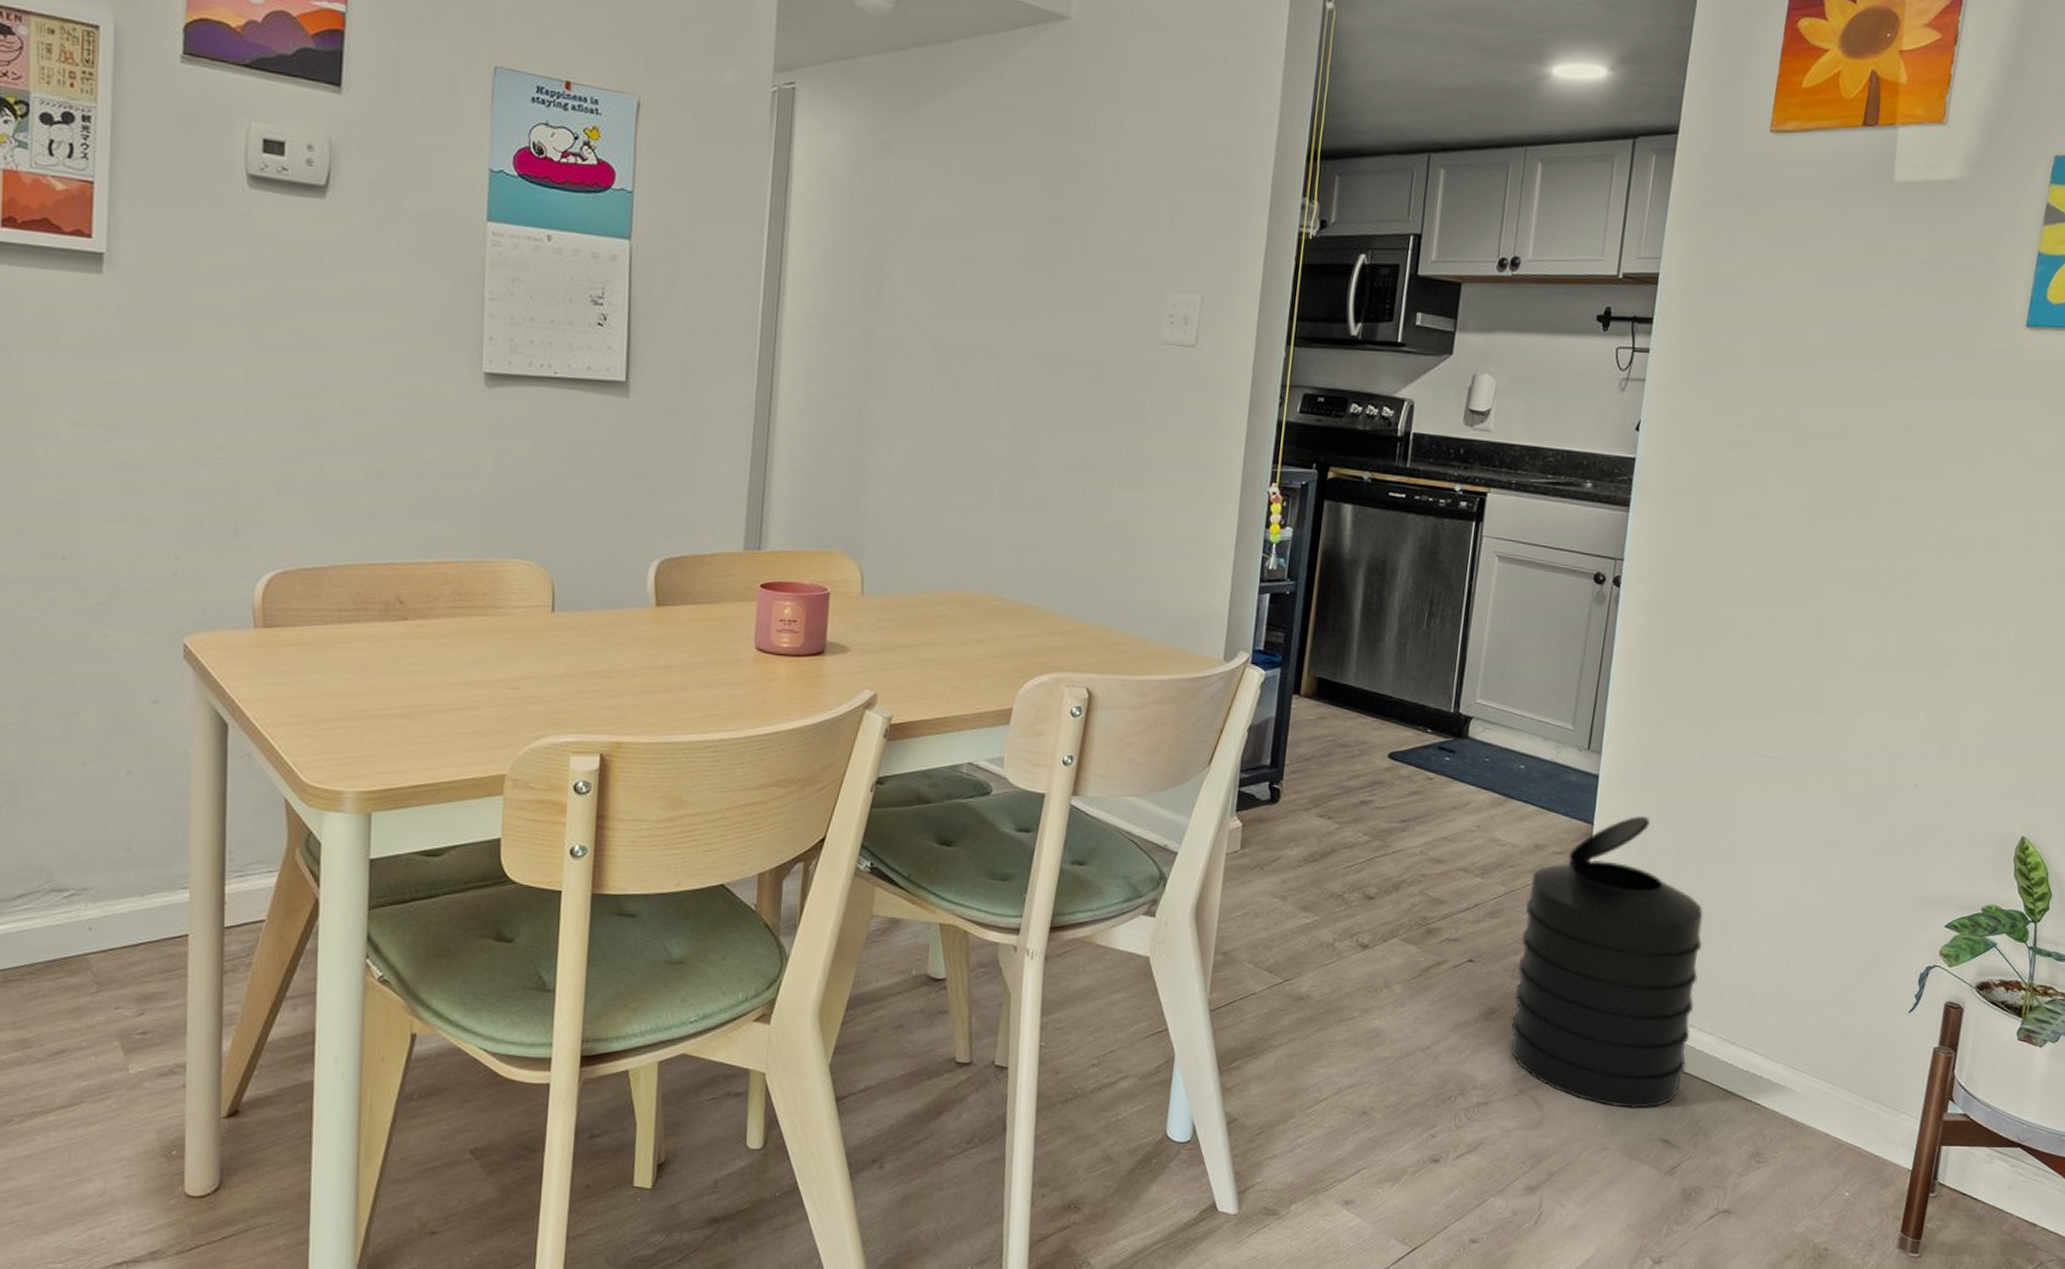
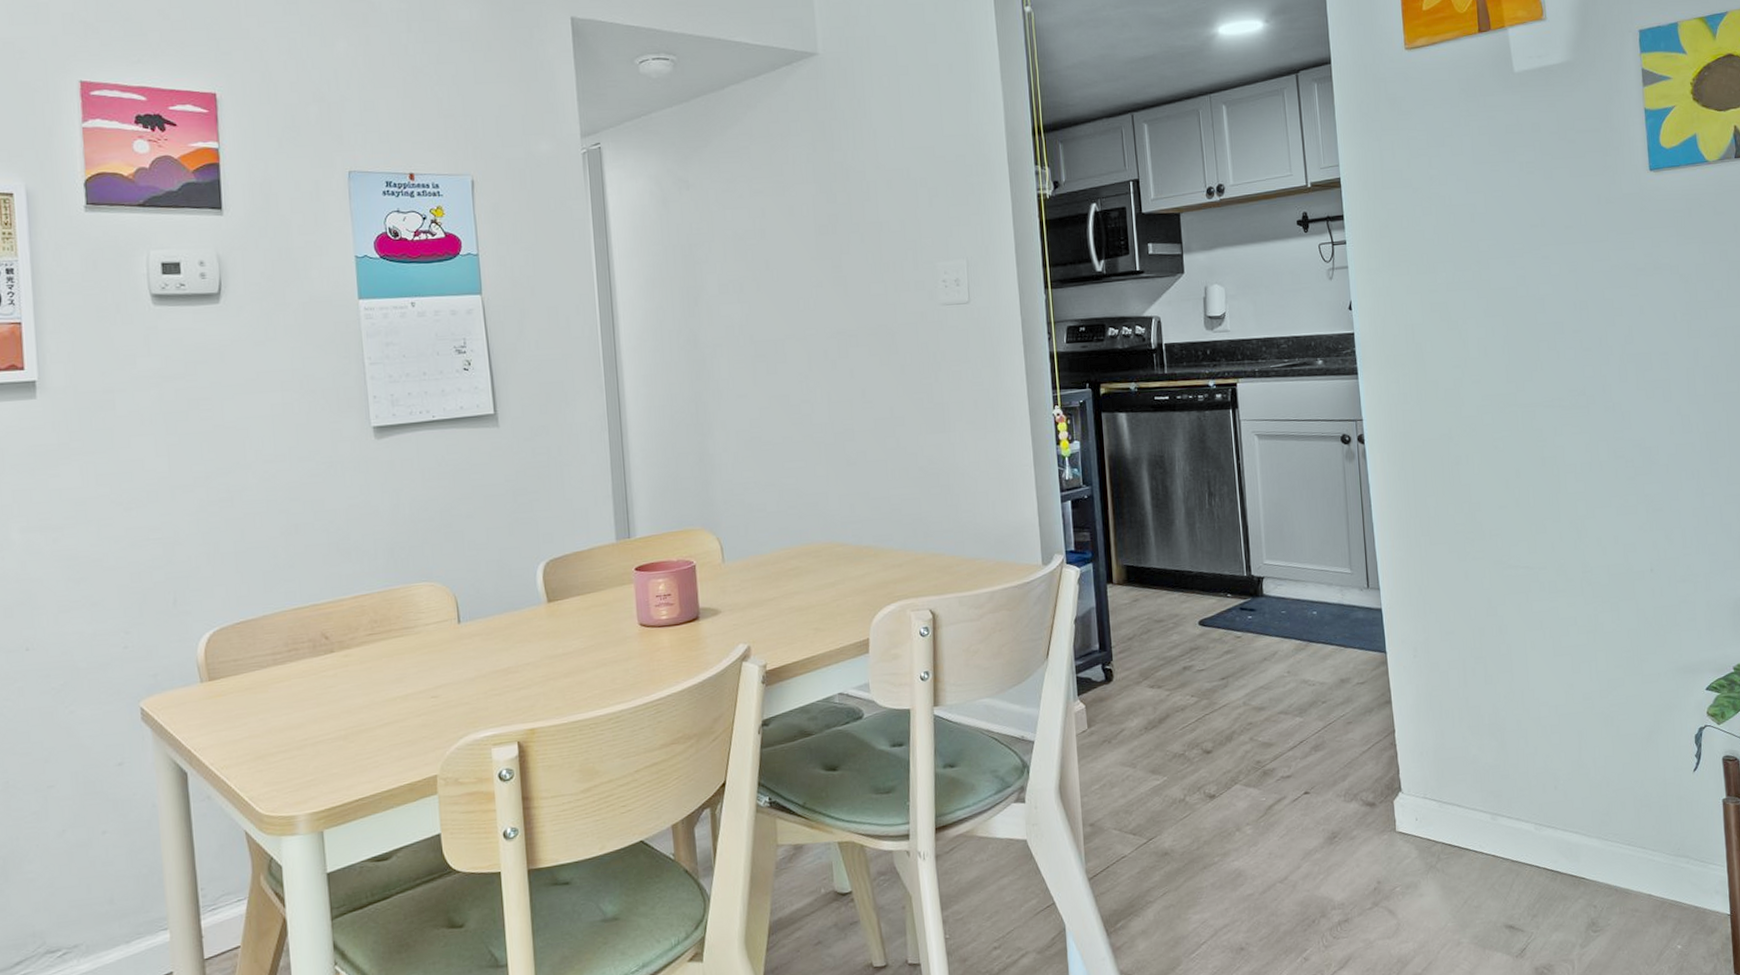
trash can: present [1511,816,1703,1108] -> none [1344,637,1514,903]

